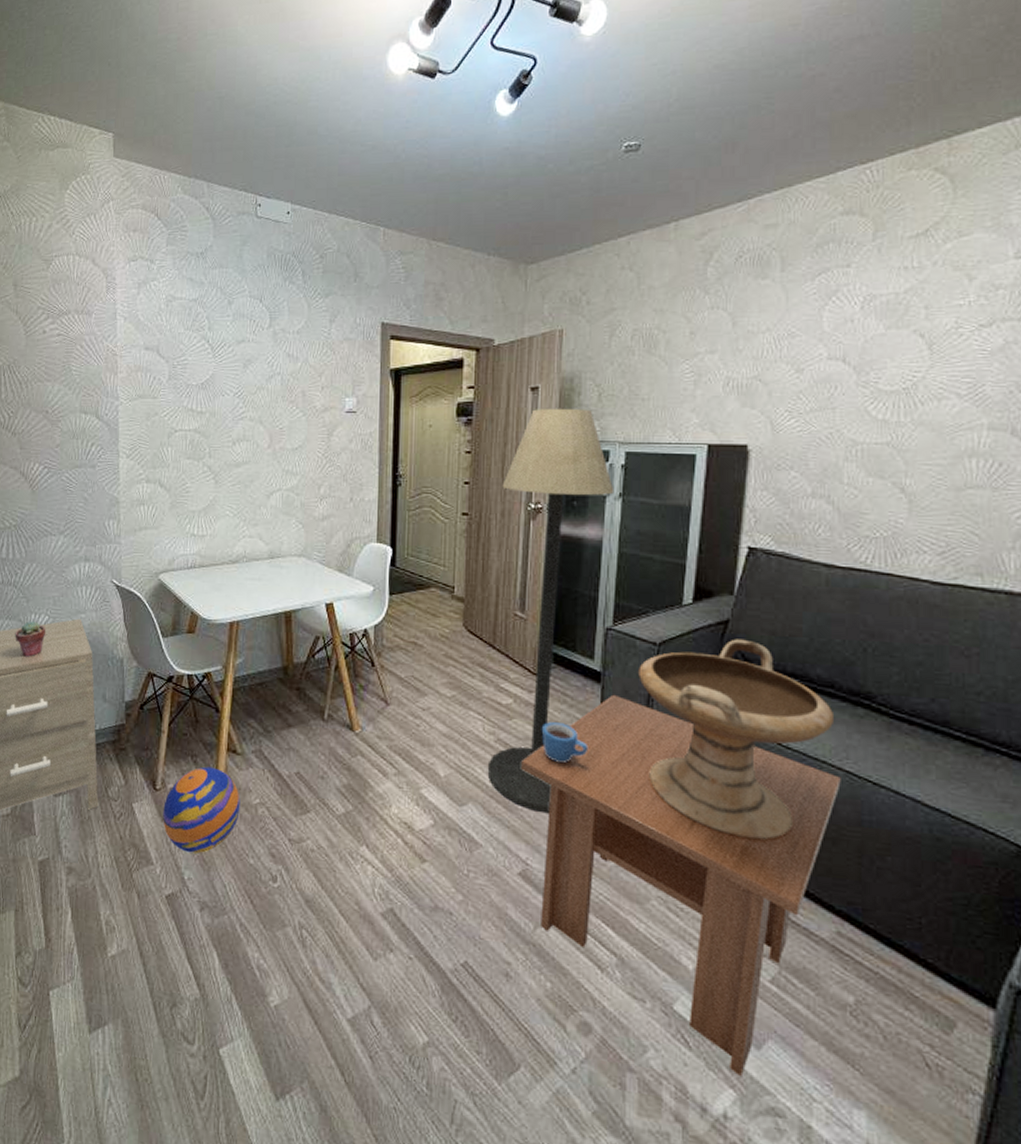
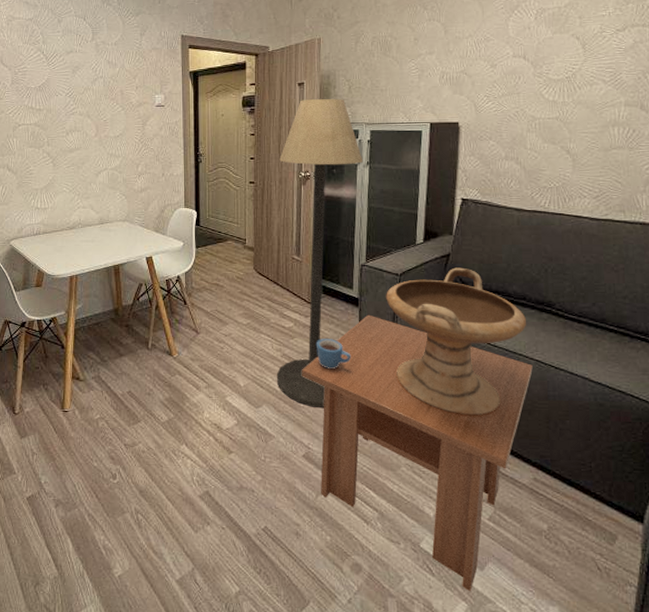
ball: present [163,766,240,854] -> none [22,392,84,462]

